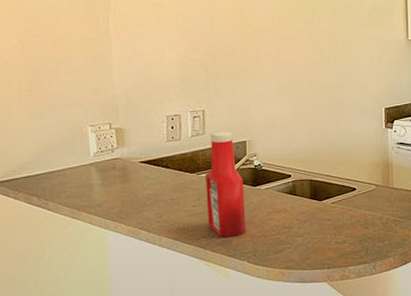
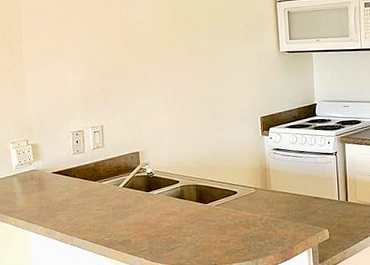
ketchup bottle: present [206,132,246,238] -> none [106,144,143,238]

